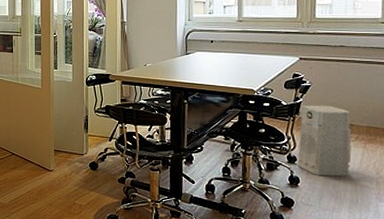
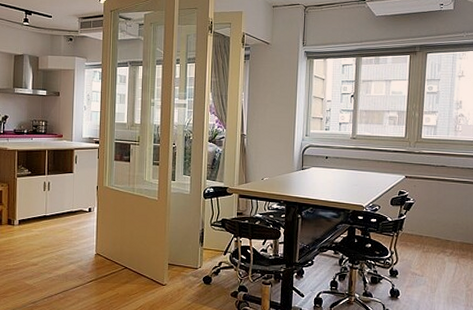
air purifier: present [297,105,352,176] -> none [398,221,447,289]

